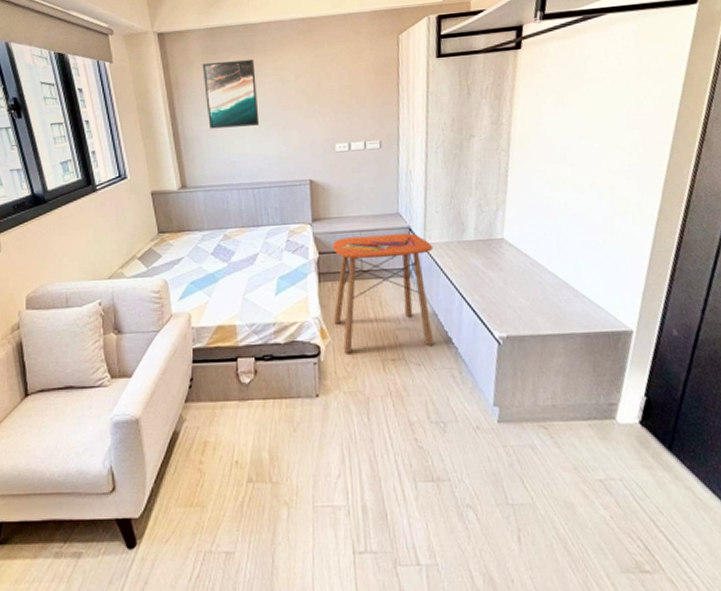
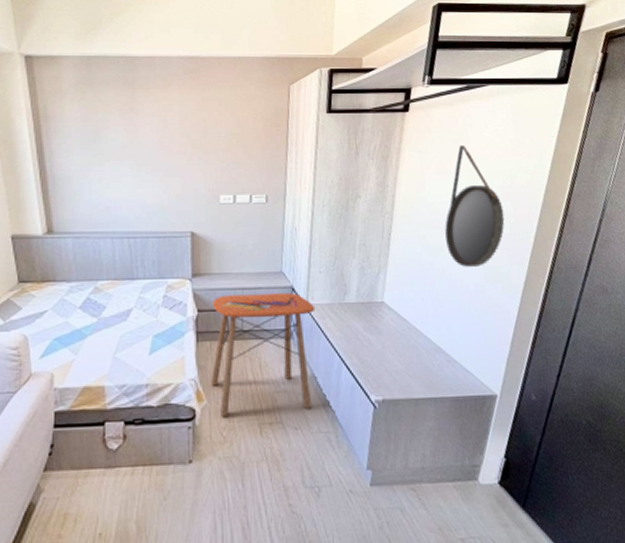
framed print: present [202,60,260,129] -> none [76,95,139,169]
home mirror: none [565,76,632,200] -> present [444,144,505,267]

